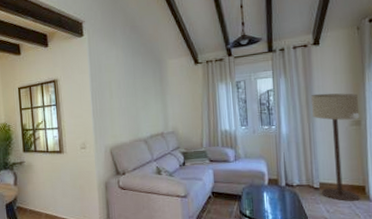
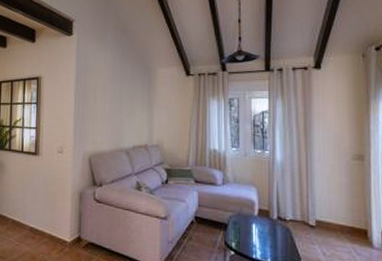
floor lamp: present [311,93,360,201] -> none [310,120,363,246]

